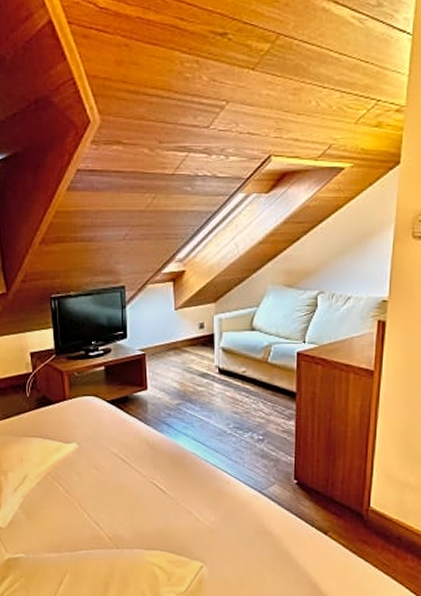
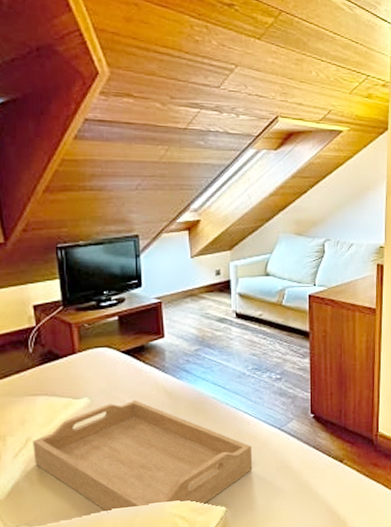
serving tray: none [29,449,231,560] -> present [33,400,253,513]

